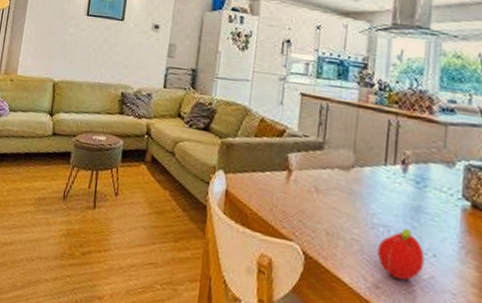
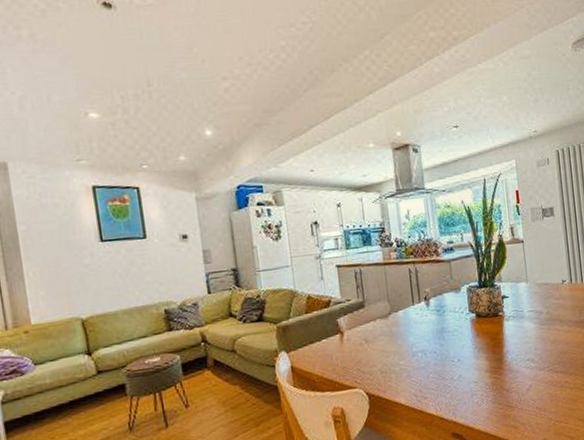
fruit: present [377,228,425,280] -> none [420,347,453,387]

